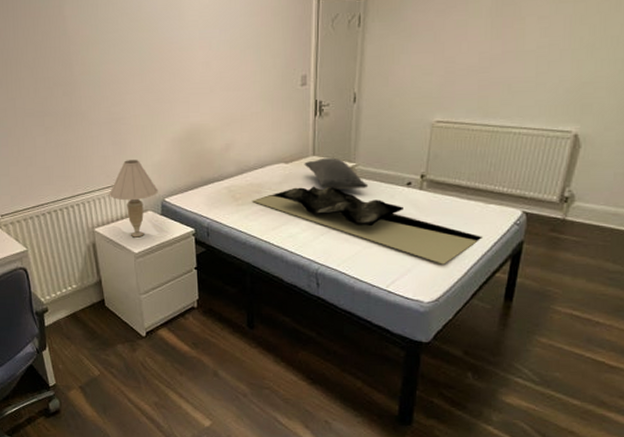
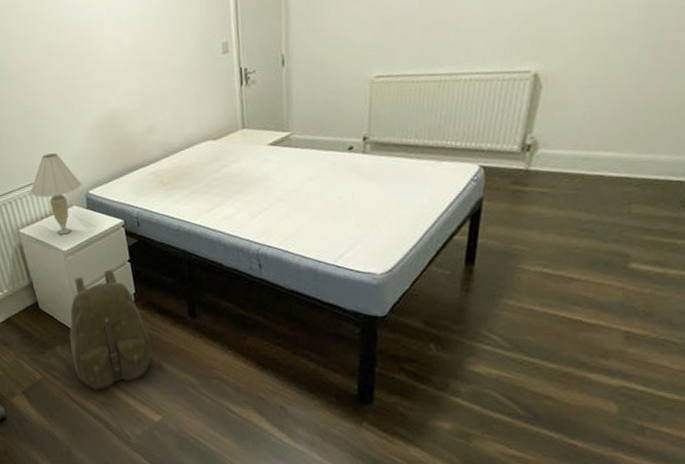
backpack: none [131,274,208,391] -> present [69,269,152,390]
throw blanket: present [251,186,482,264] -> none [181,159,436,232]
pillow: present [304,158,369,189] -> none [234,129,306,163]

